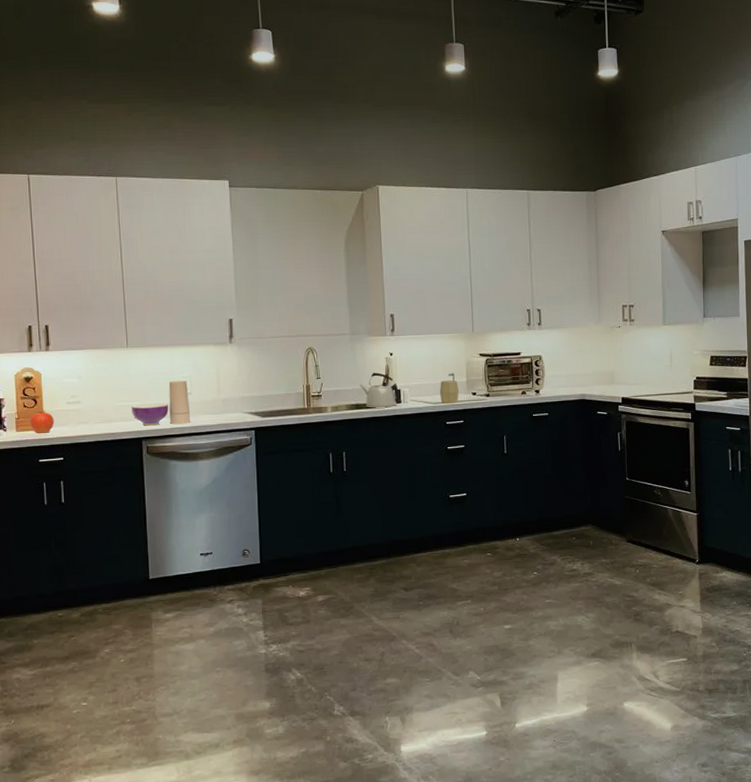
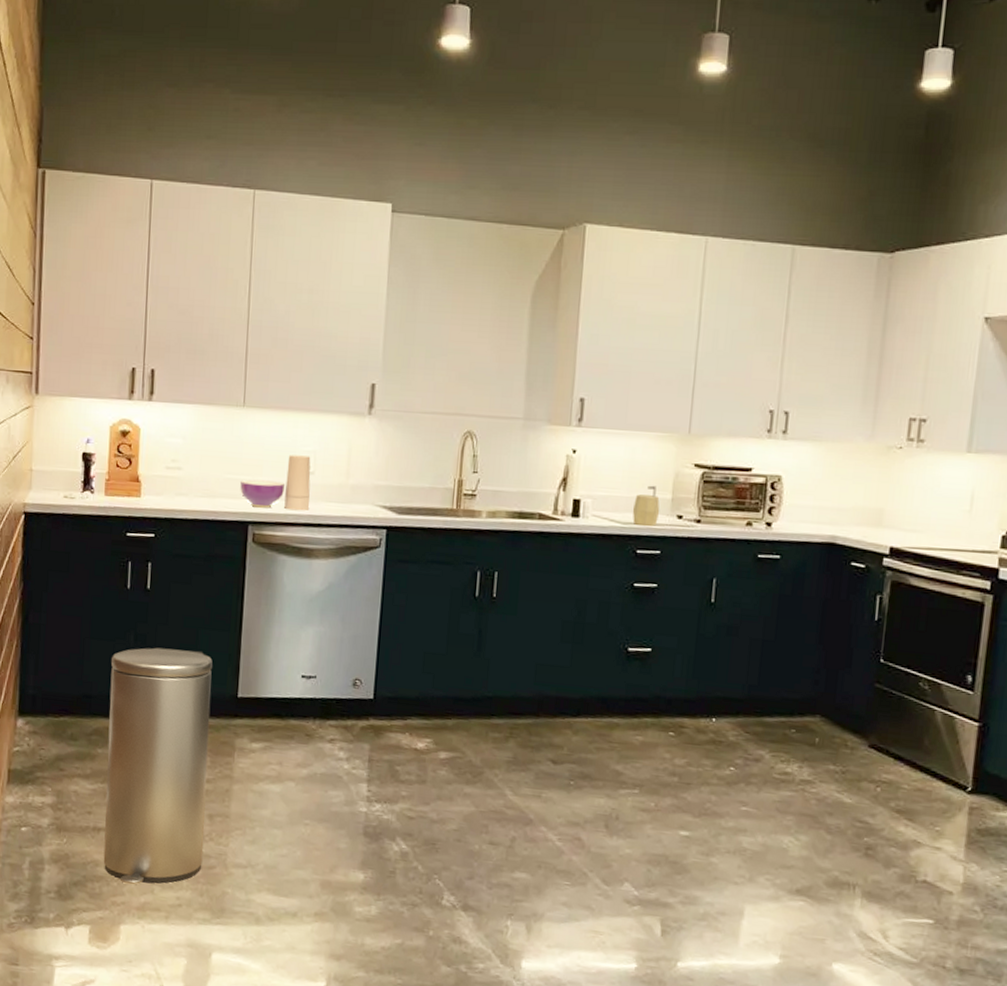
fruit: present [30,412,55,433] -> none [121,475,150,502]
pedal bin: none [38,547,135,747] -> present [103,647,213,884]
kettle: present [360,372,401,409] -> none [527,473,579,523]

